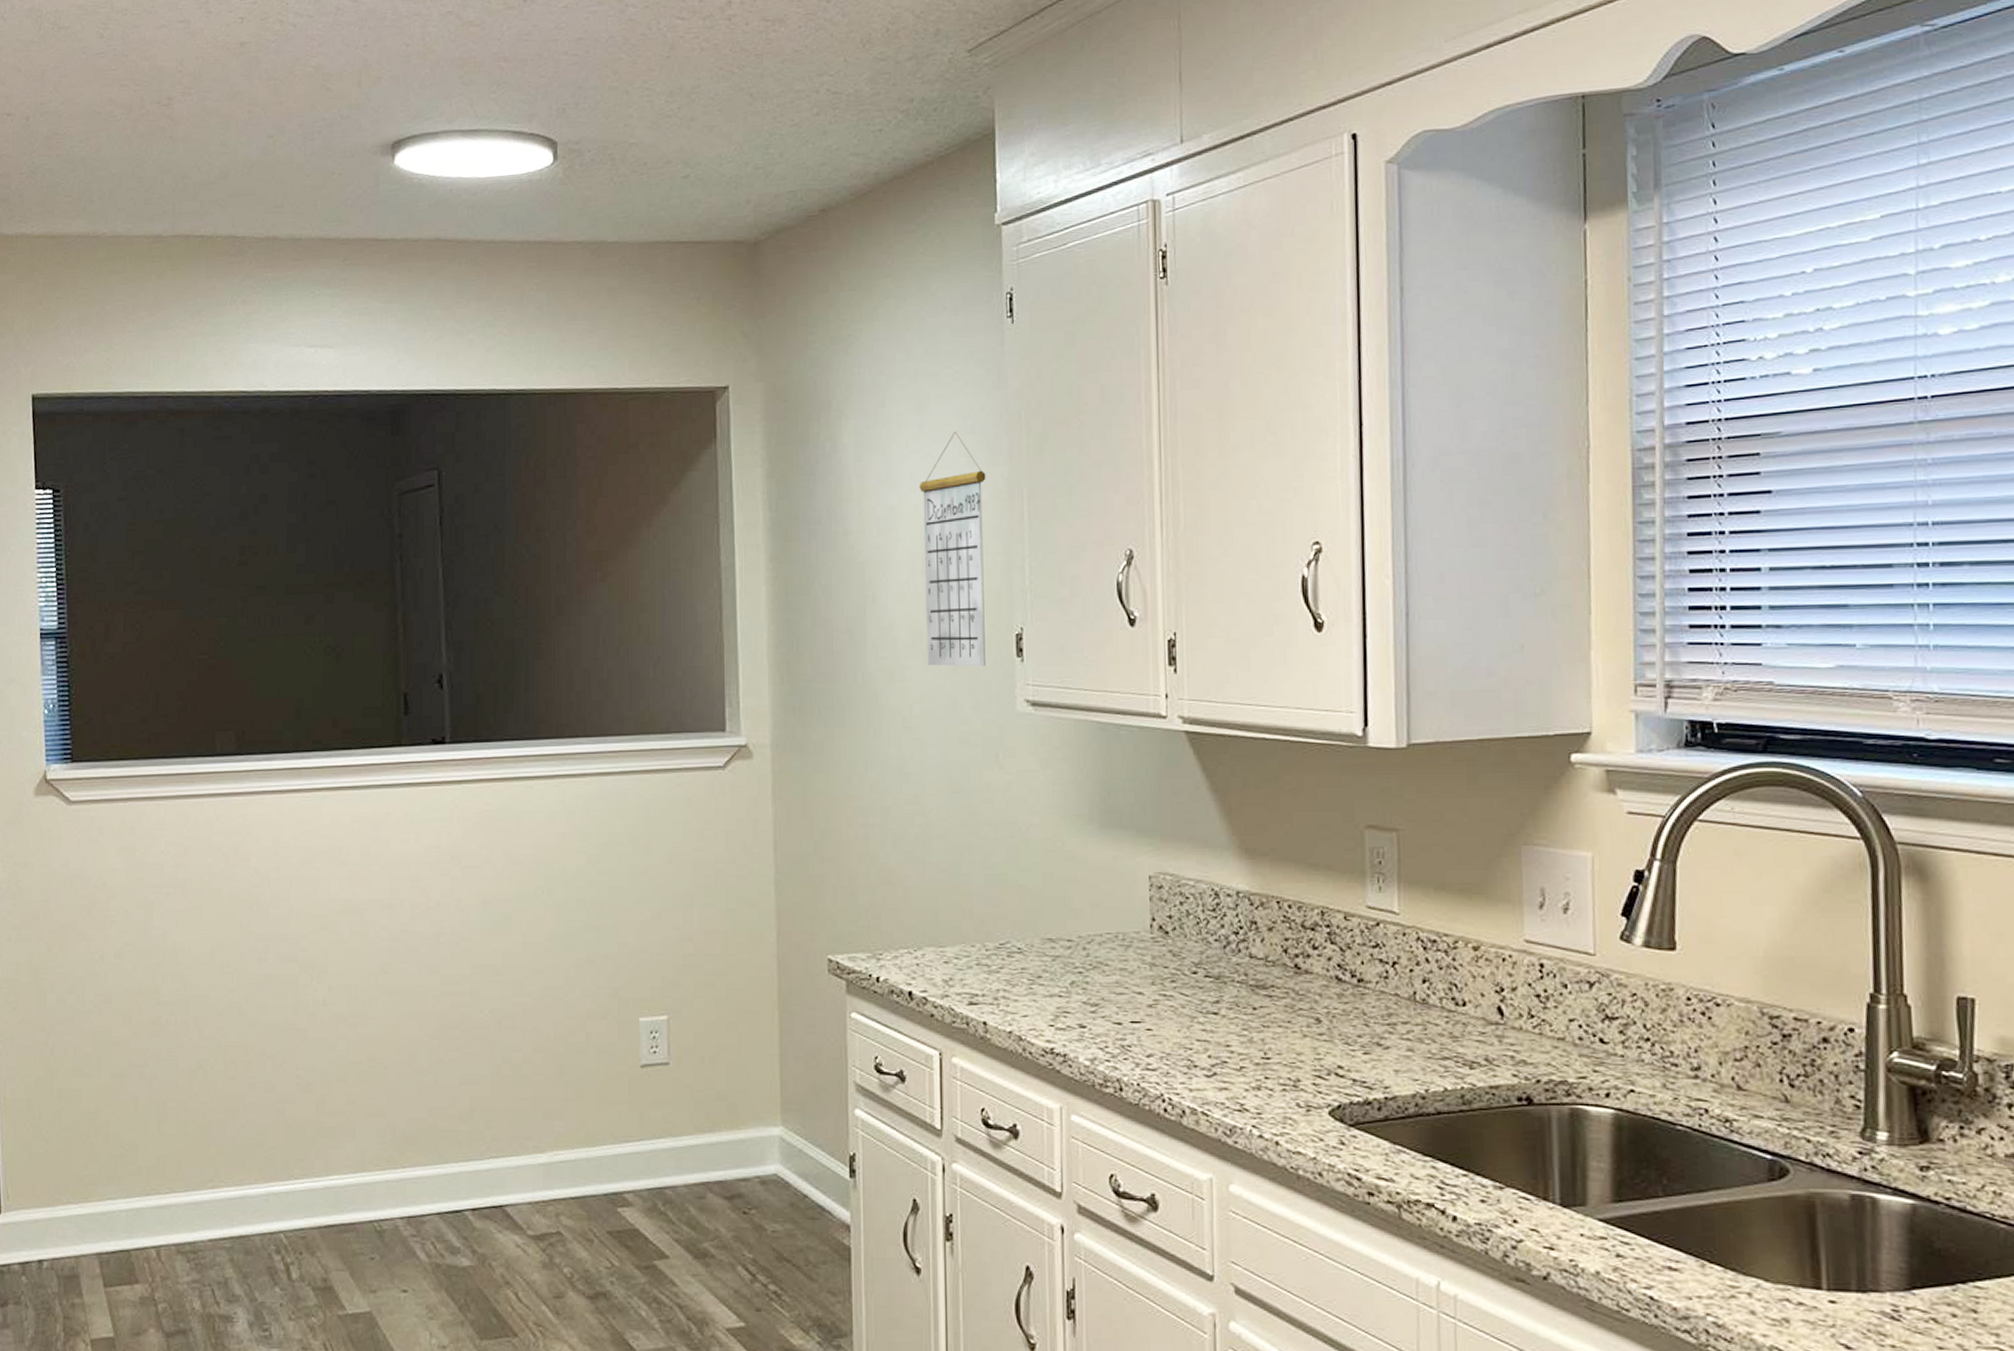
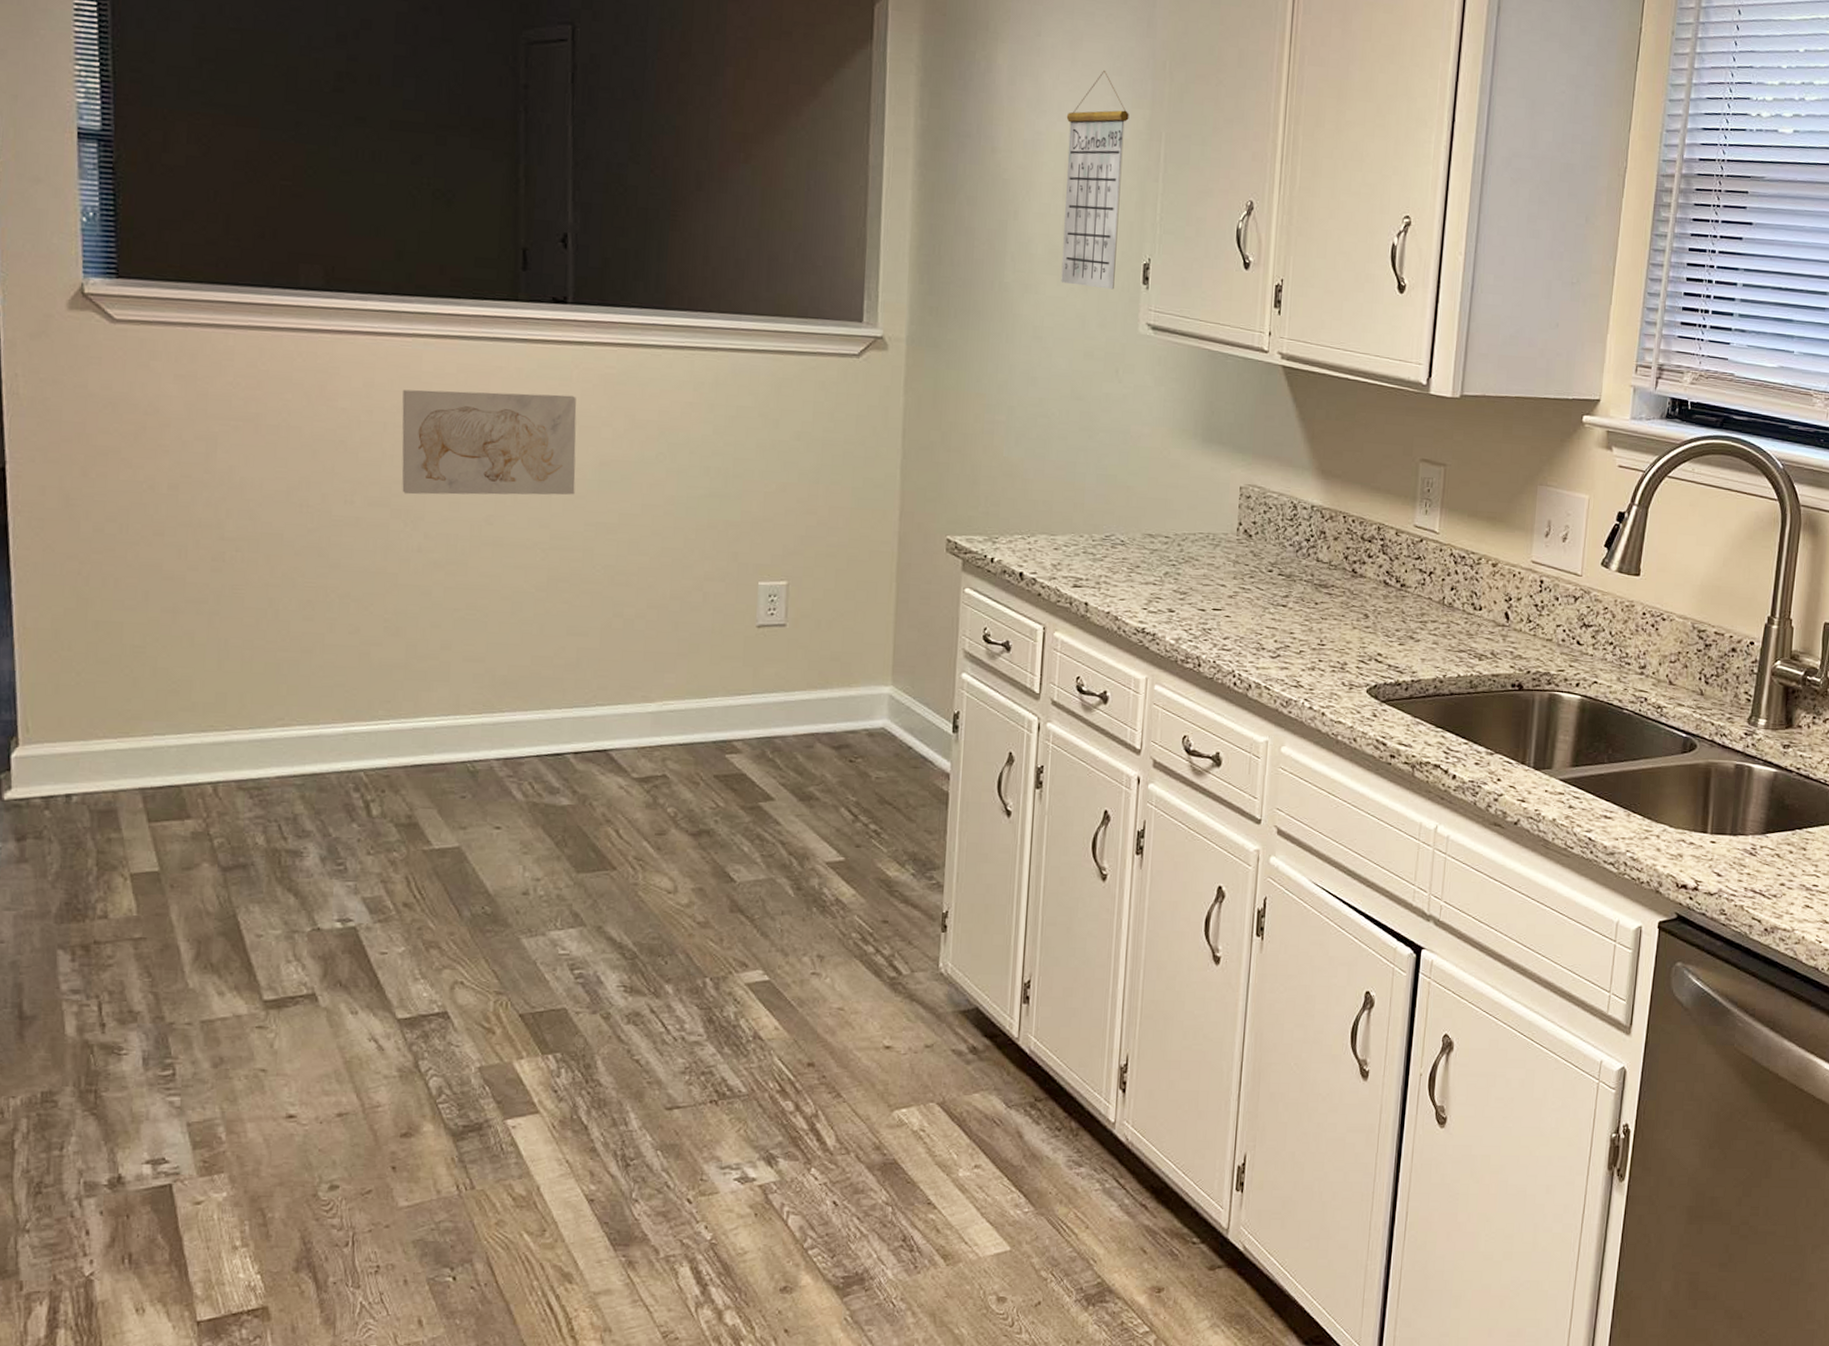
wall art: none [305,836,461,948] -> present [401,389,577,495]

